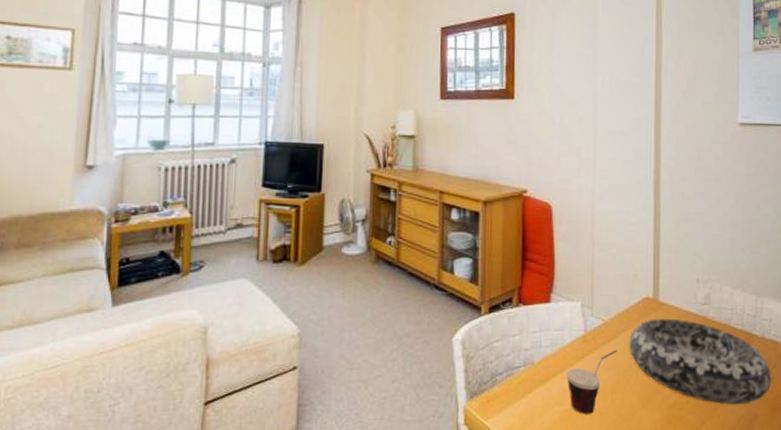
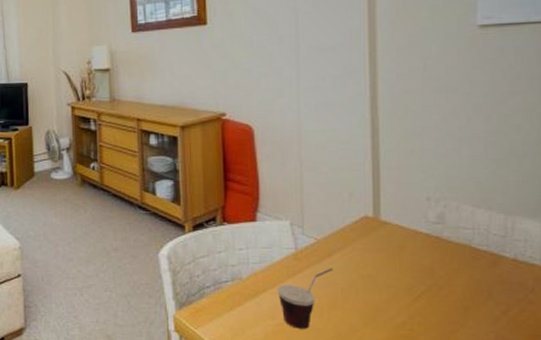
decorative bowl: present [629,318,772,405] -> none [346,238,528,330]

